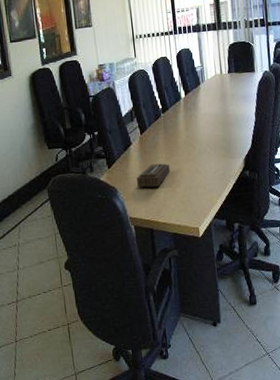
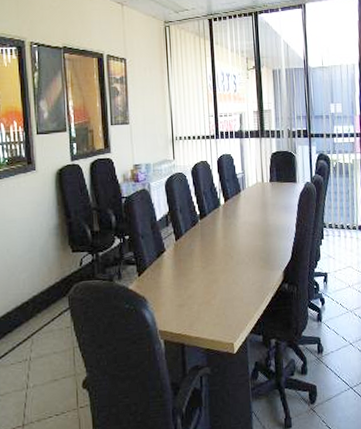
tissue box: present [137,163,171,188] -> none [169,272,206,298]

